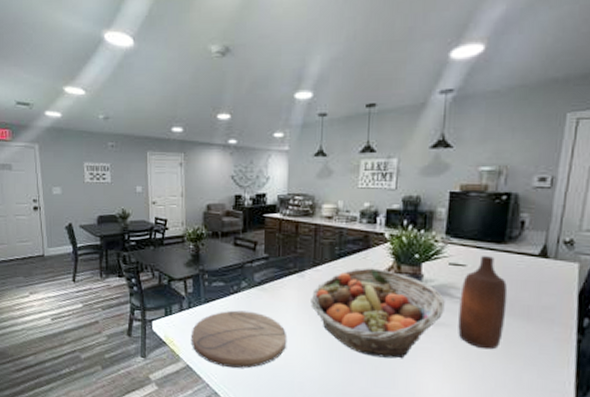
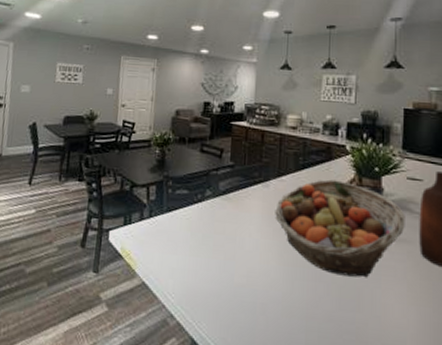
cutting board: present [190,310,286,369] -> none [148,220,250,287]

